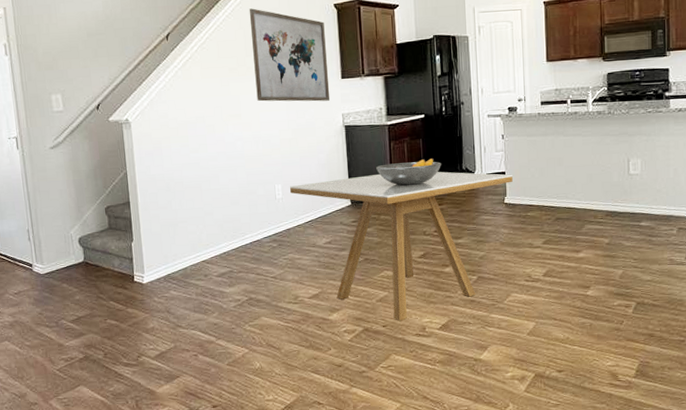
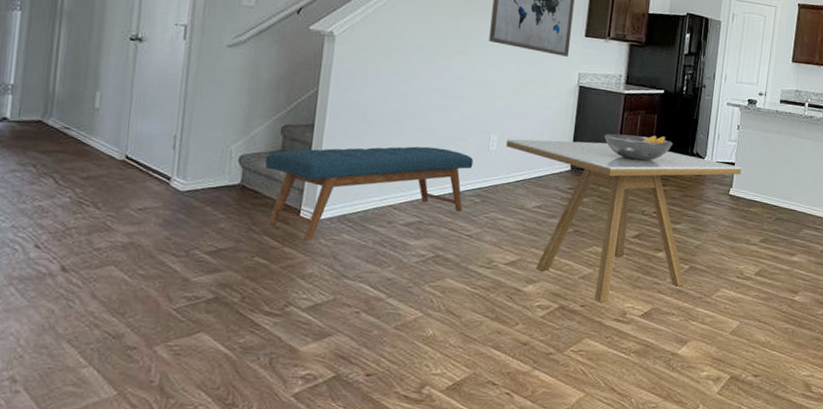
bench: none [98,204,265,300] -> present [265,146,474,240]

